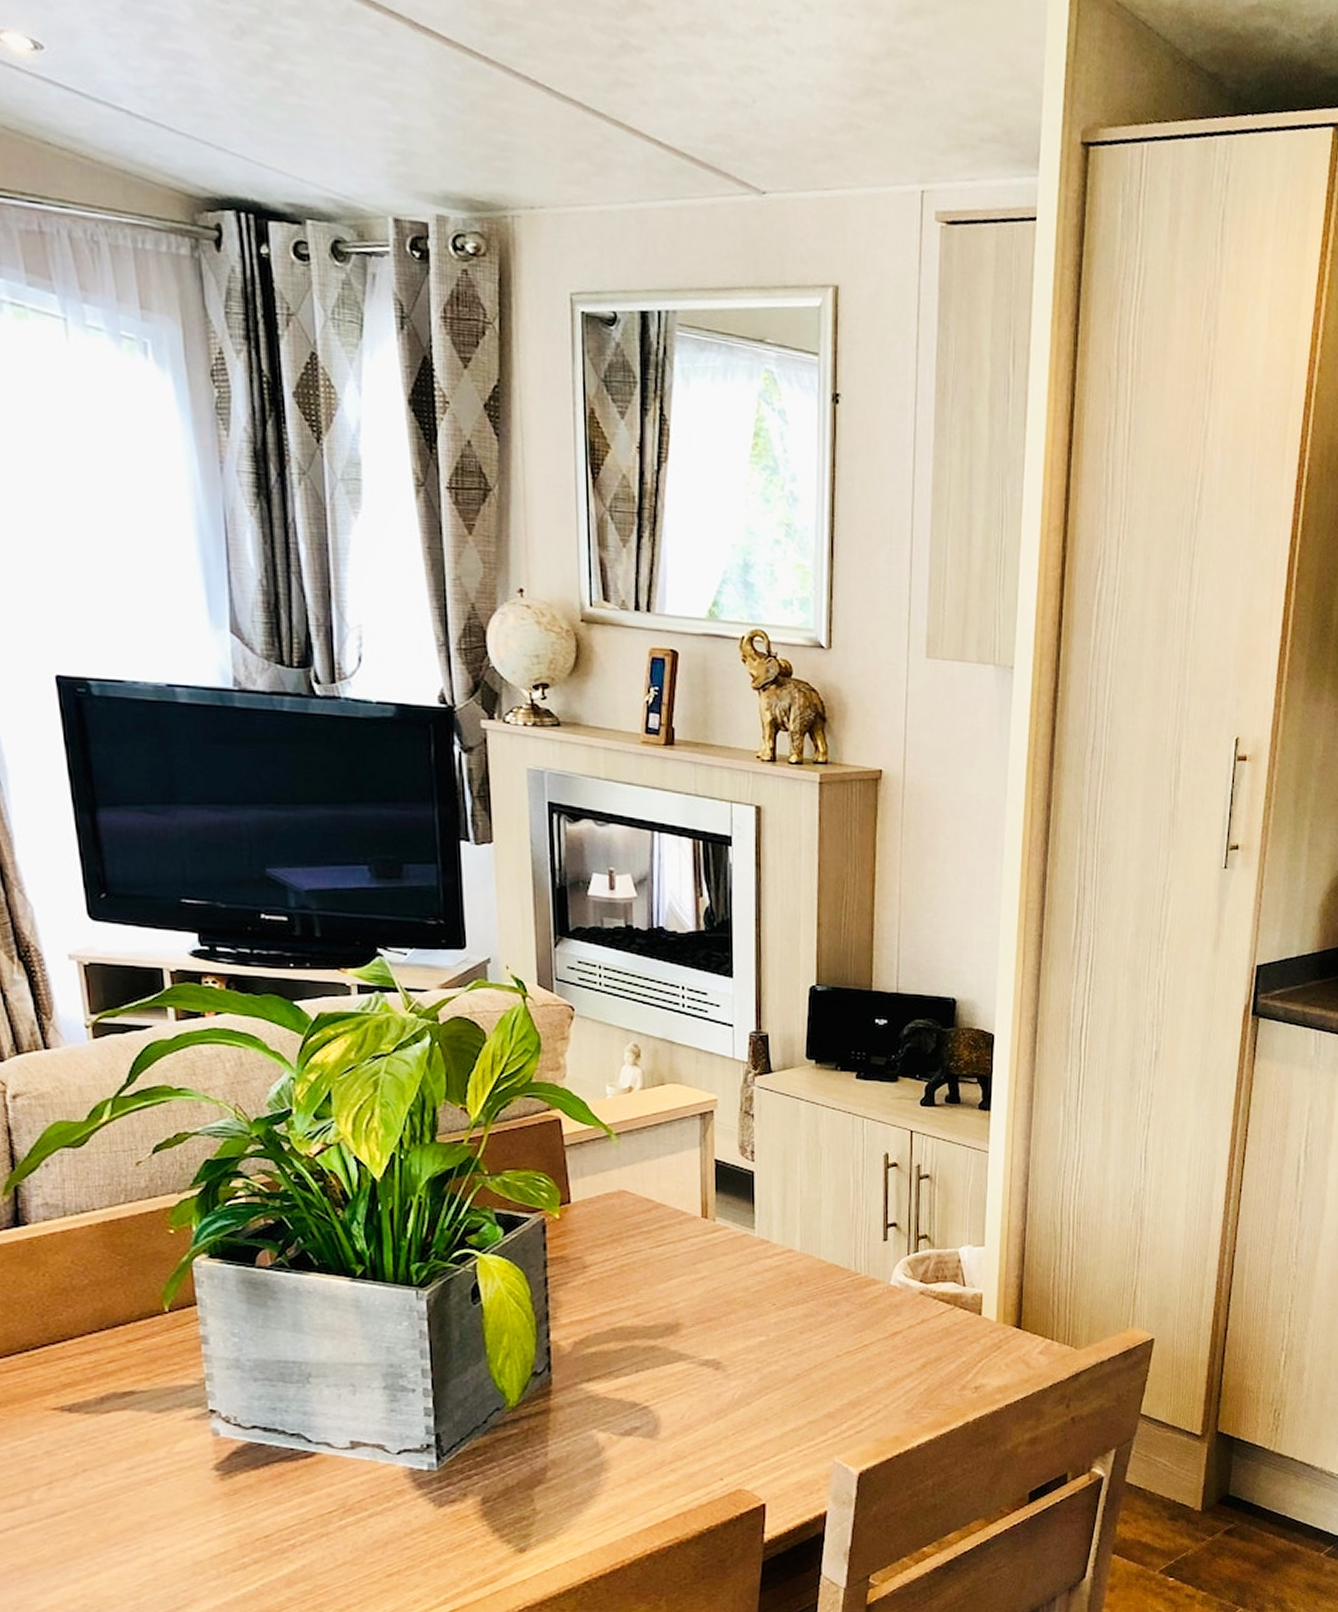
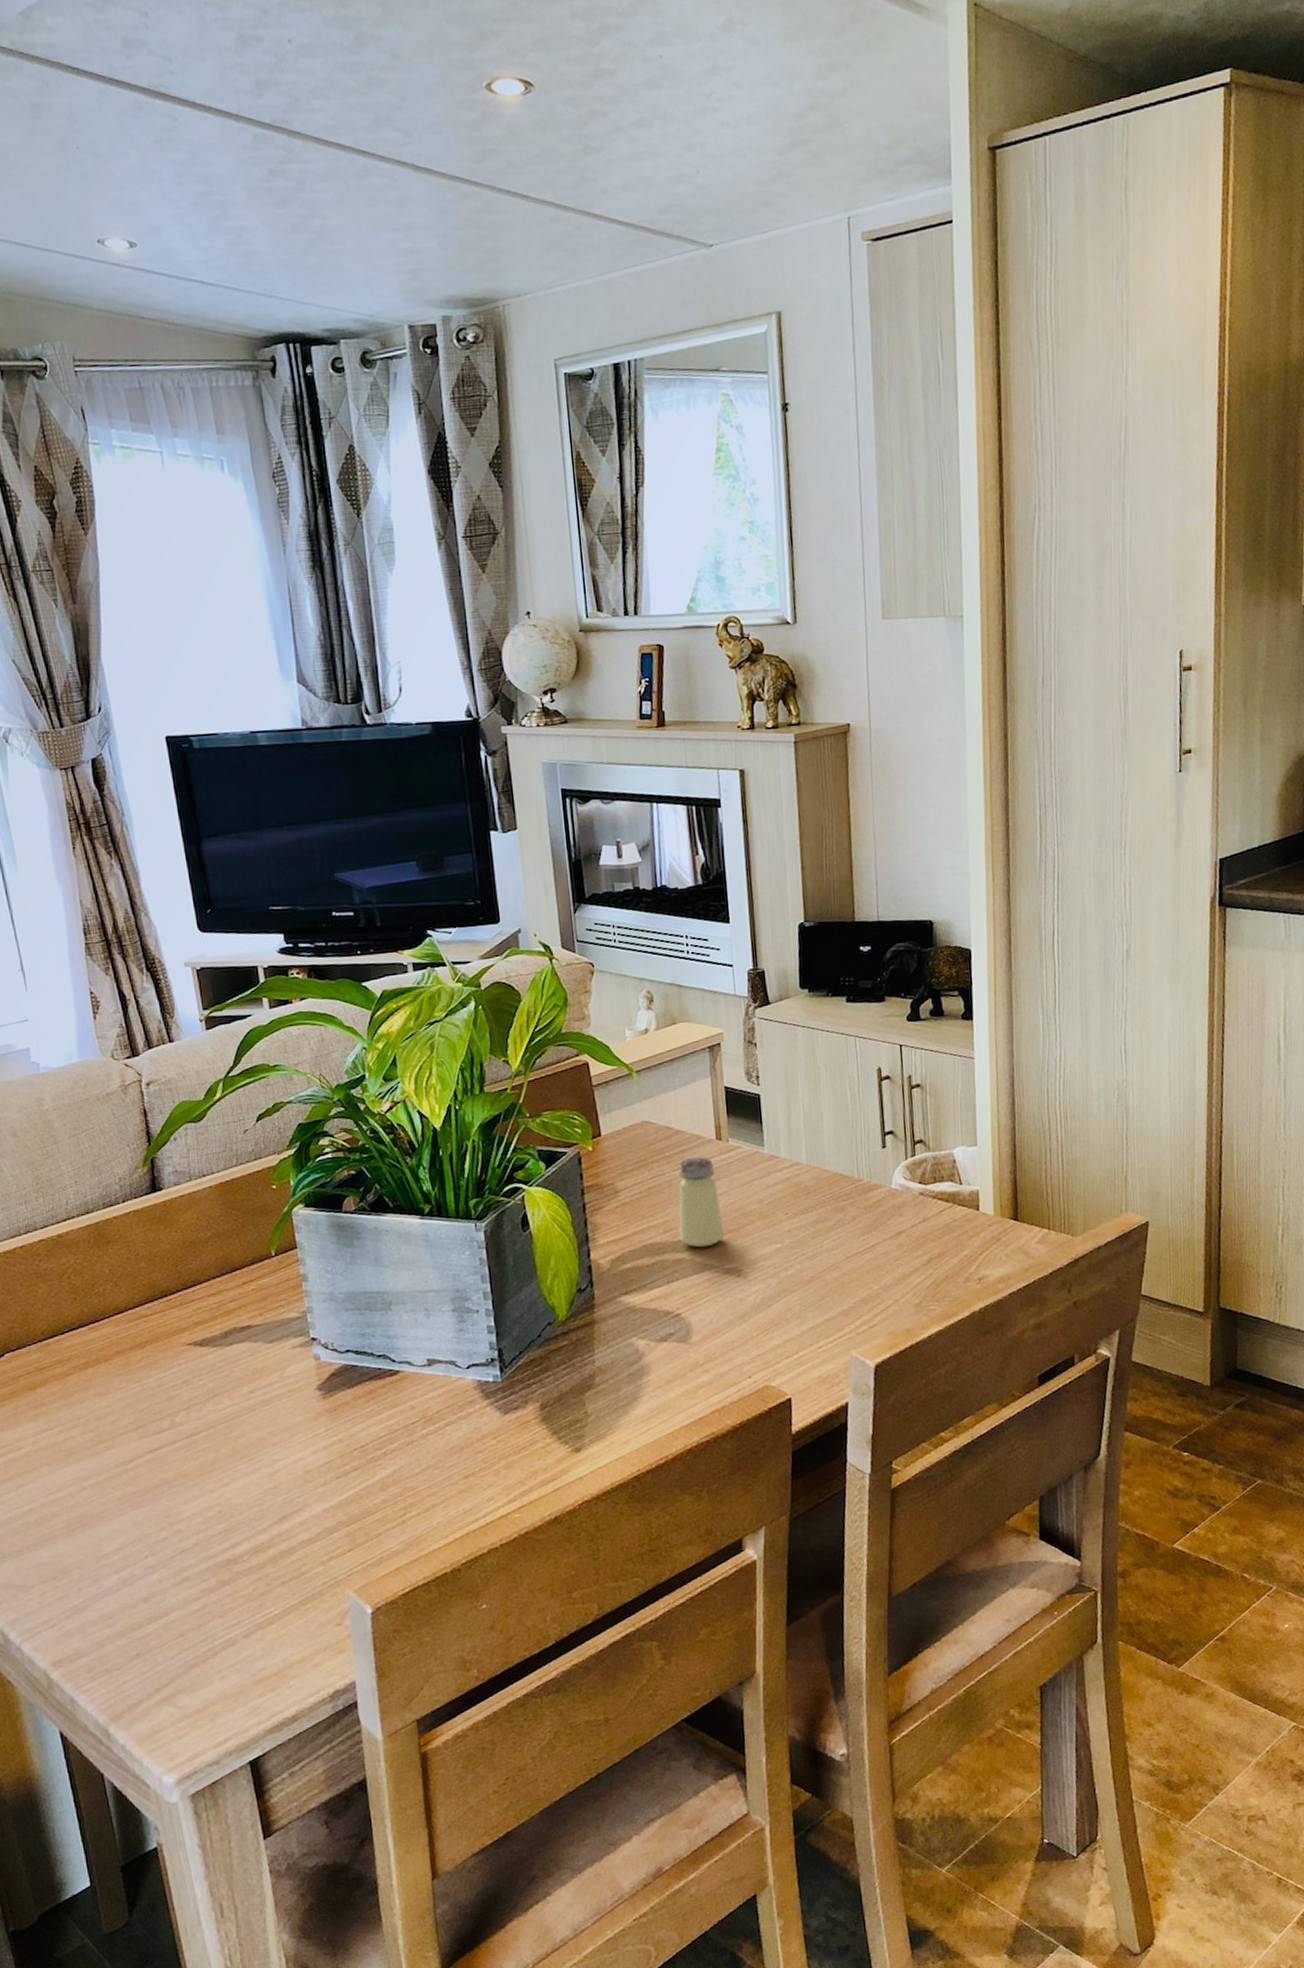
saltshaker: none [654,1234,704,1335] -> present [678,1156,725,1248]

